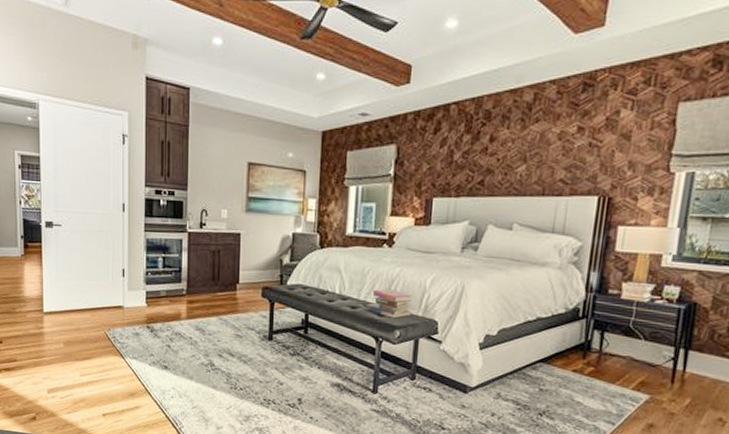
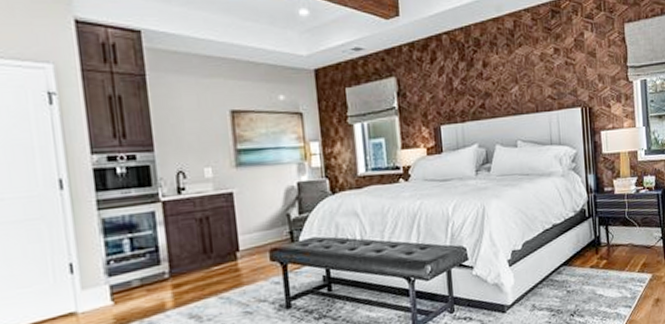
books: present [365,288,413,319] -> none [391,223,439,254]

